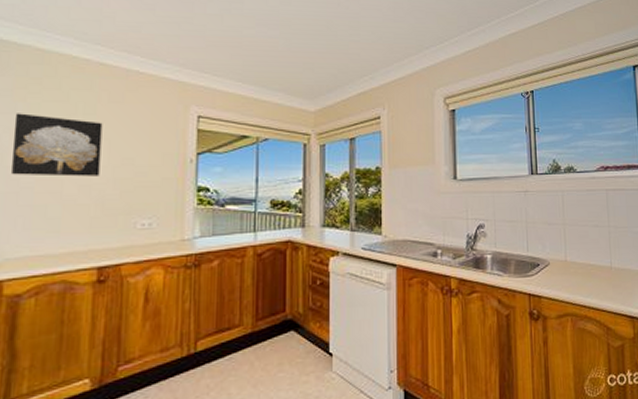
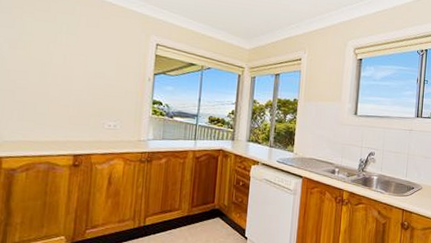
wall art: present [12,113,103,177] -> none [10,28,81,85]

